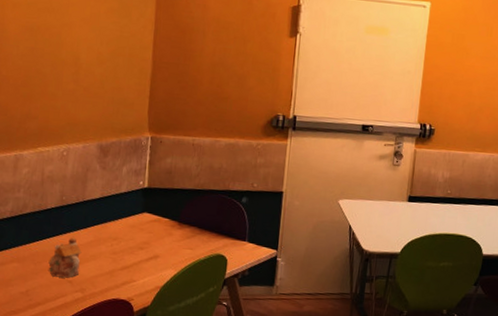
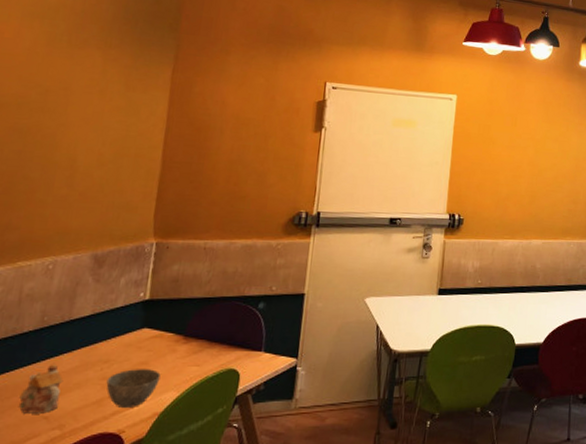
bowl: none [116,247,160,281] -> present [106,369,161,409]

